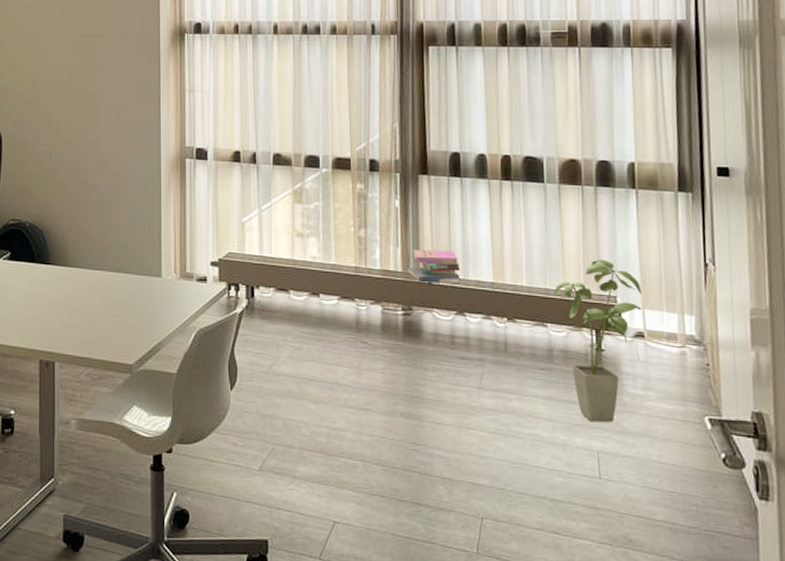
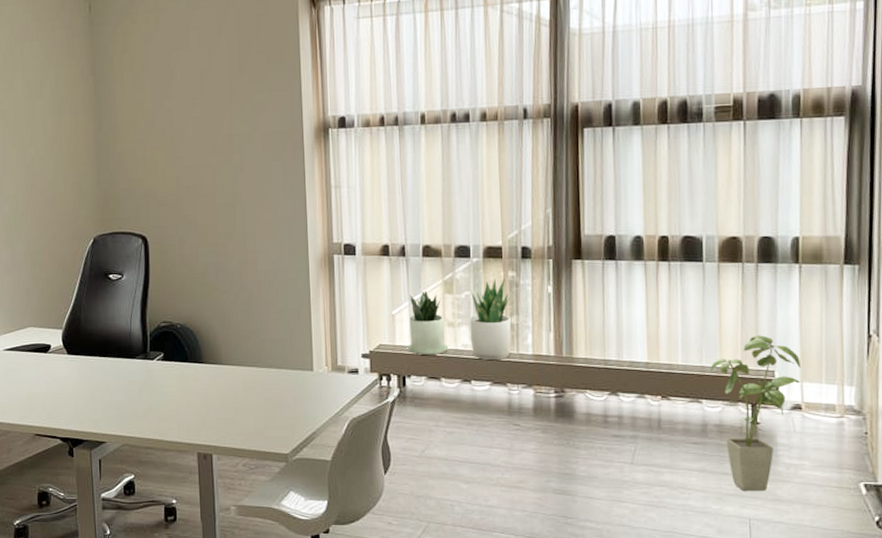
planter: none [256,199,297,265] -> present [407,290,448,355]
planter: none [318,190,360,273] -> present [469,278,512,360]
books: present [408,249,460,283] -> none [560,333,614,366]

